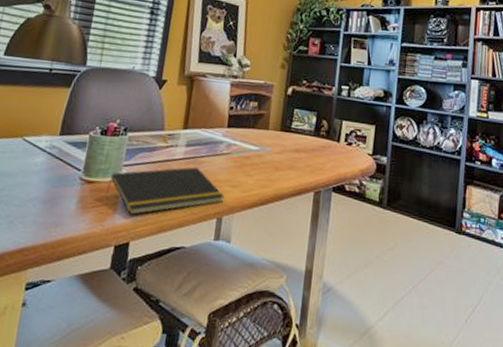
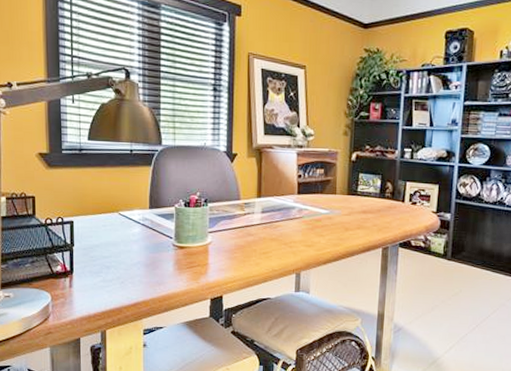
notepad: present [105,167,225,215] -> none [196,231,301,273]

